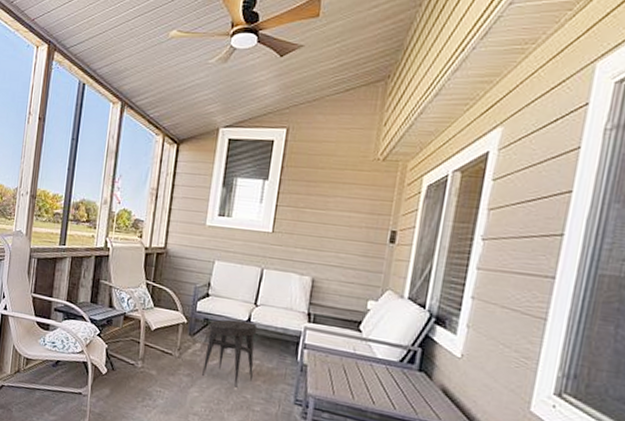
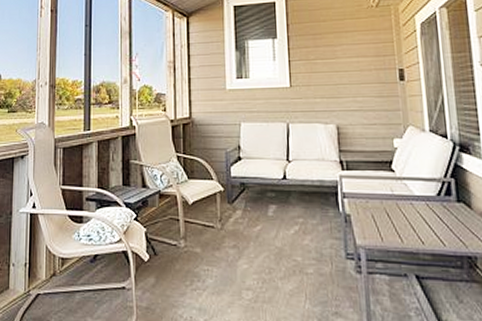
side table: present [202,319,258,388] -> none [247,180,300,251]

